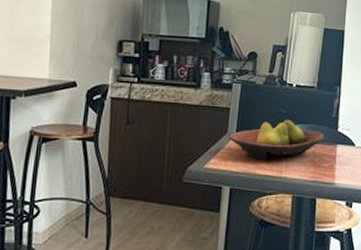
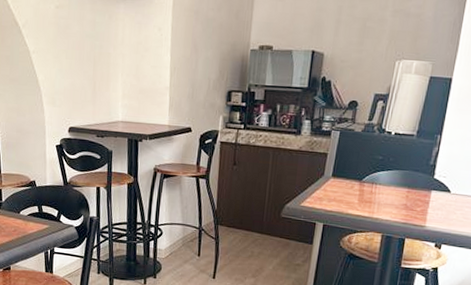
fruit bowl: present [229,119,325,161] -> none [325,165,420,203]

